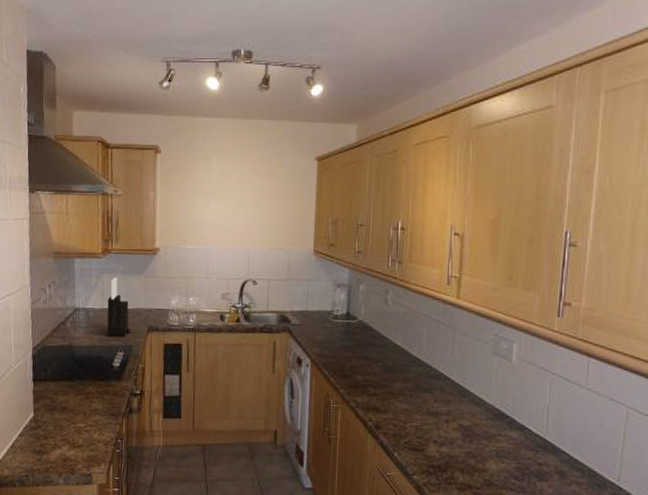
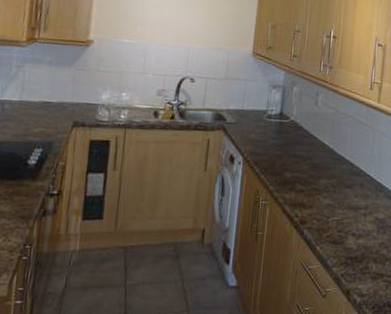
knife block: present [107,278,130,337] -> none [24,68,54,132]

